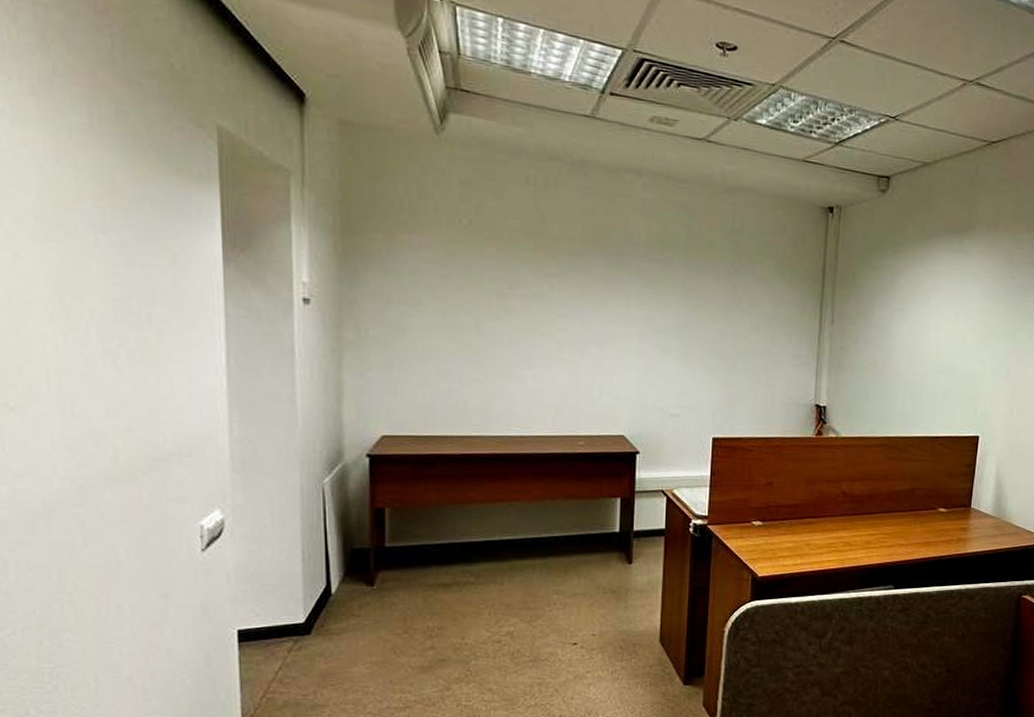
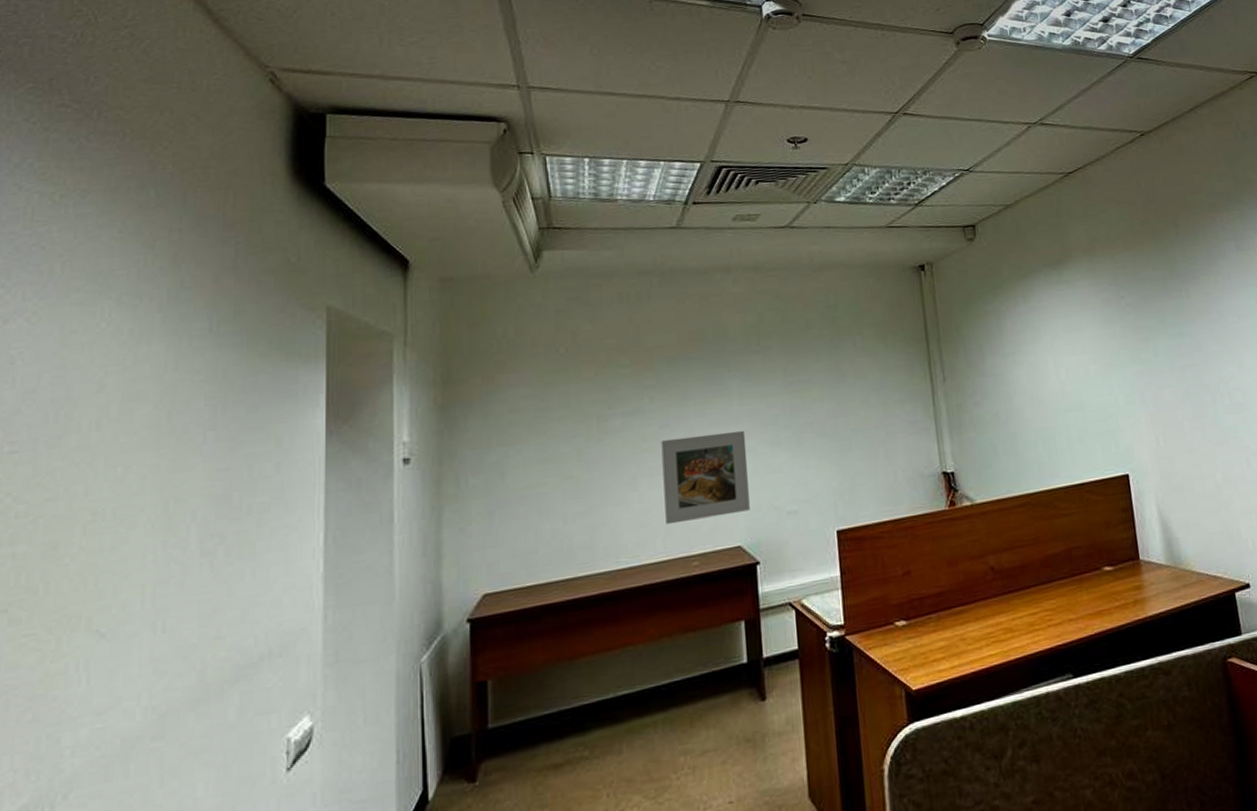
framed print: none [557,327,639,407] -> present [661,430,750,525]

